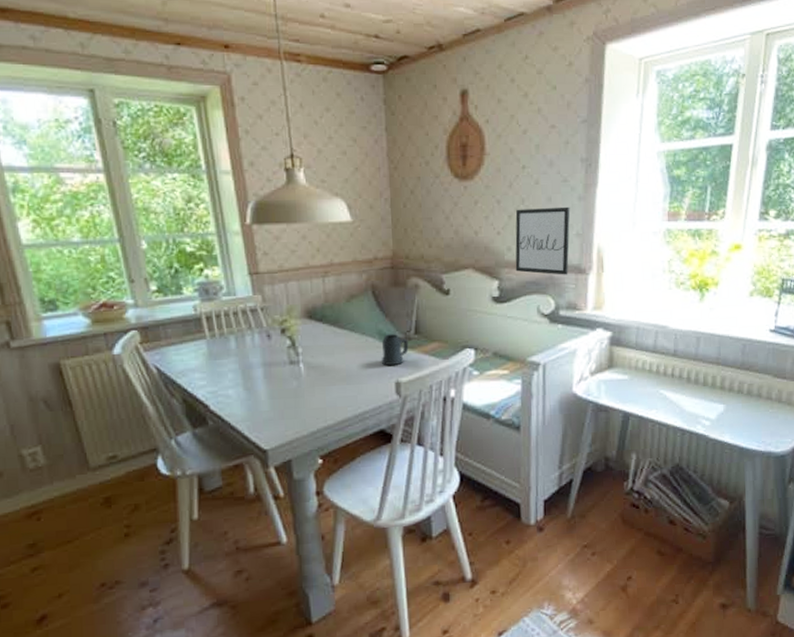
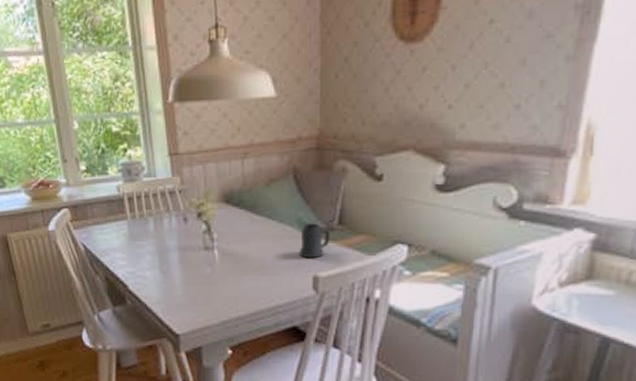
wall art: present [515,206,571,275] -> none [468,70,552,159]

